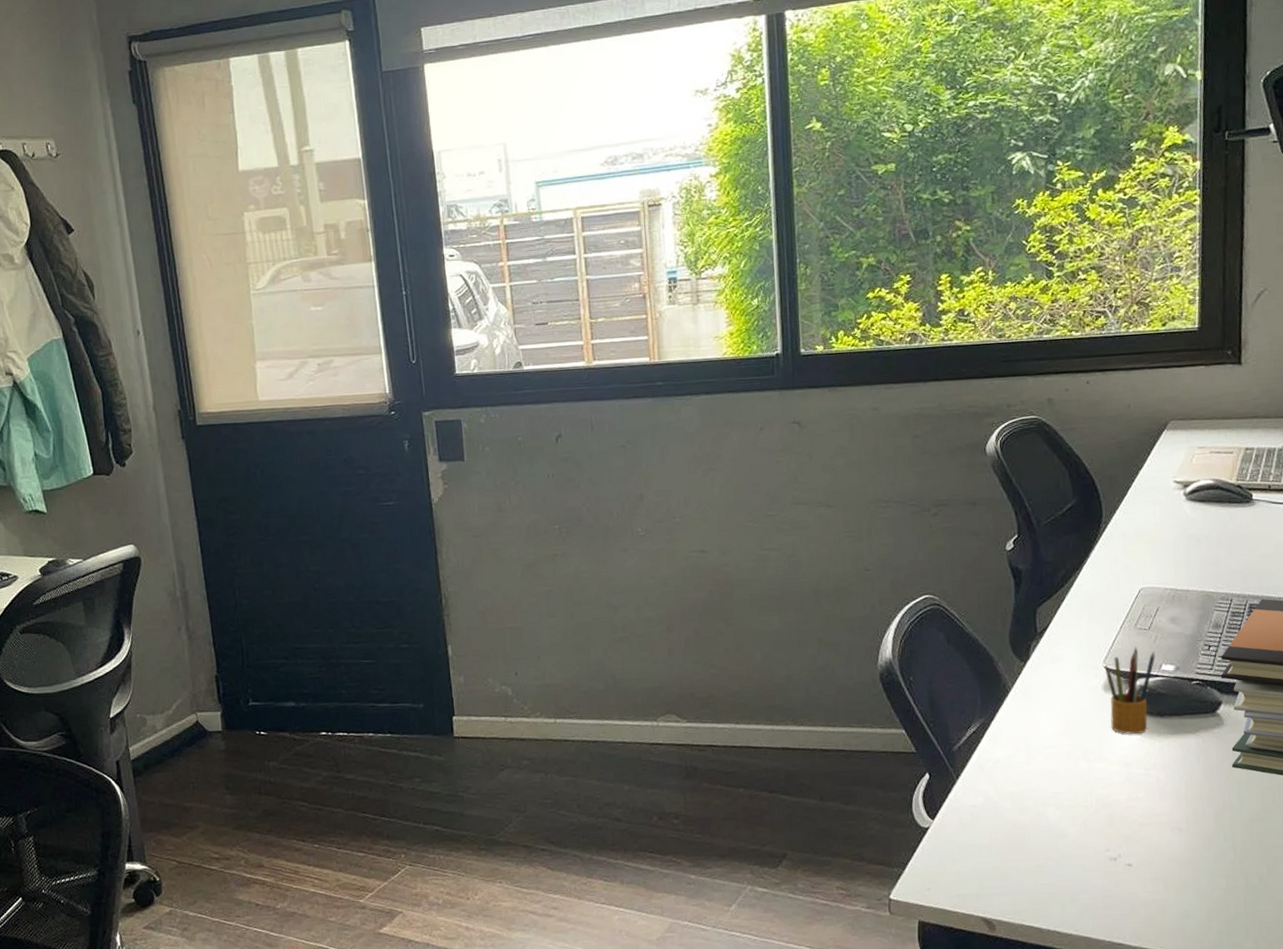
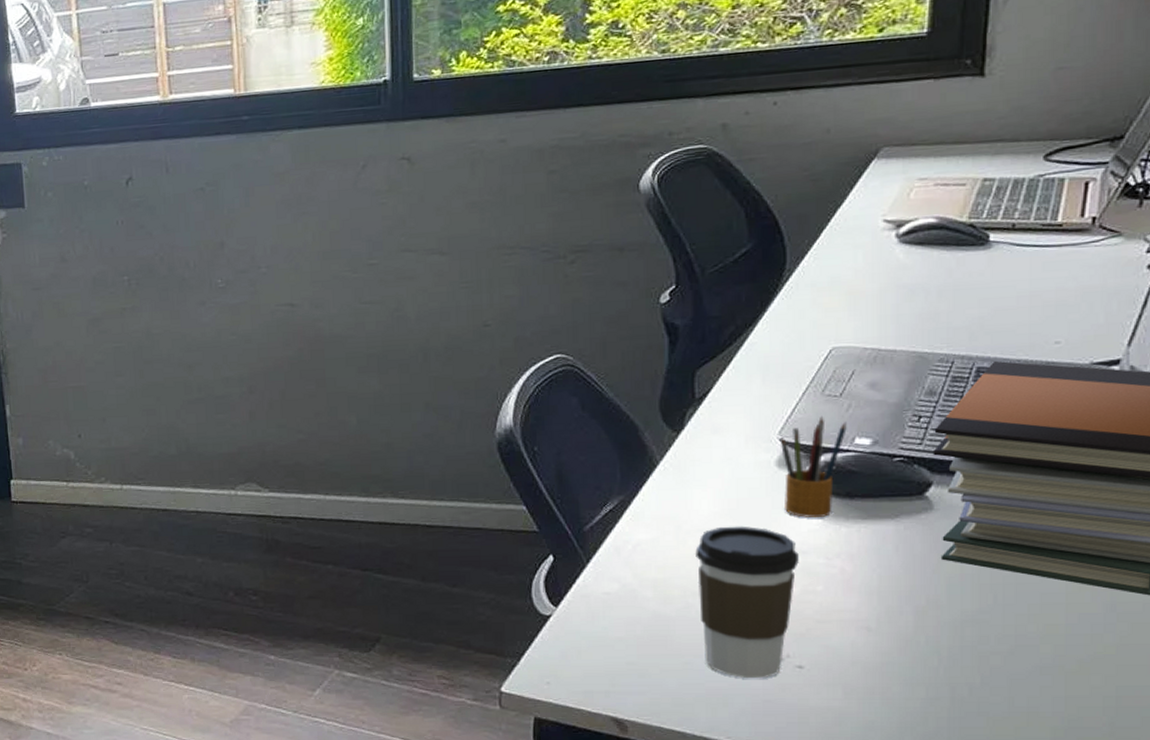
coffee cup: none [1043,743,1124,878] -> present [695,526,799,679]

